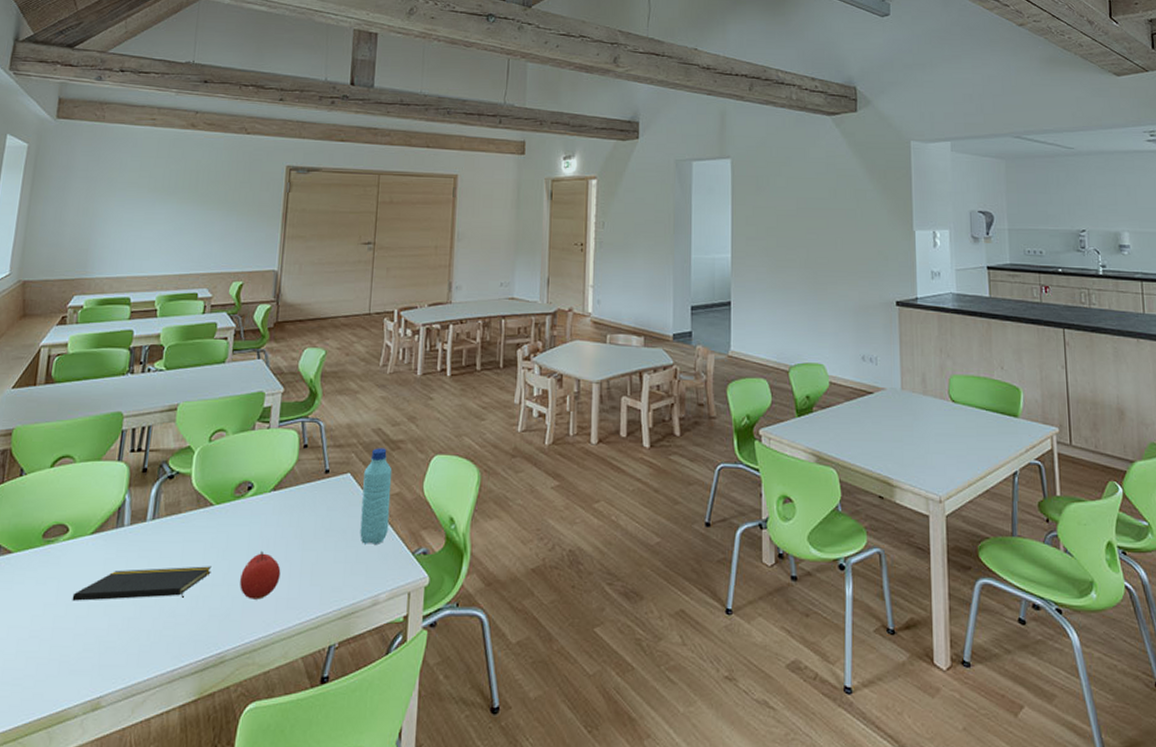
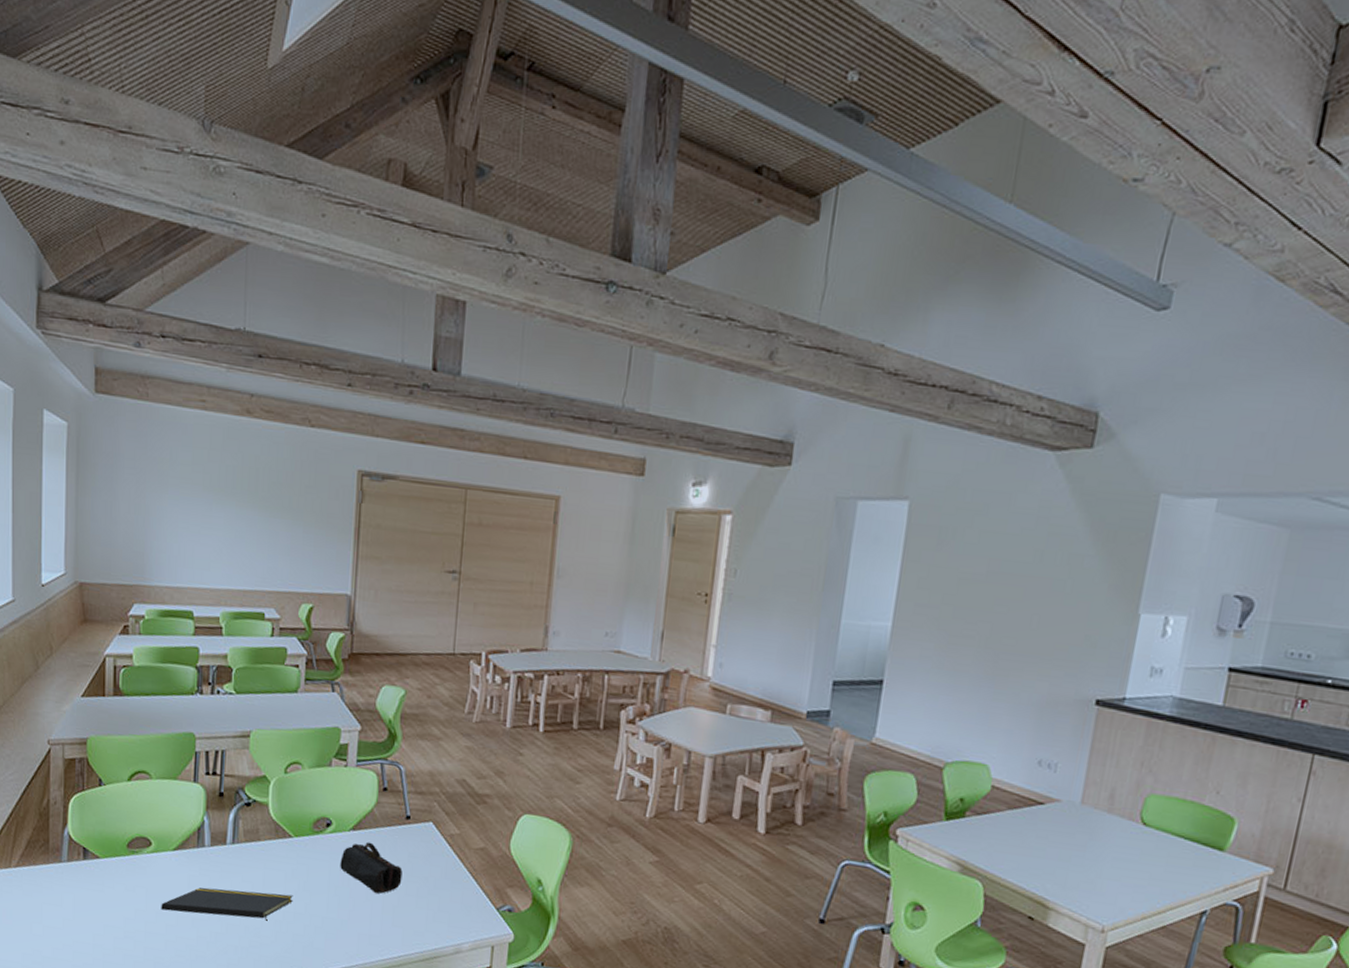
fruit: present [240,551,281,600] -> none [322,888,362,933]
pencil case: none [260,500,321,552] -> present [340,841,403,894]
water bottle: present [360,448,393,544] -> none [442,799,477,896]

